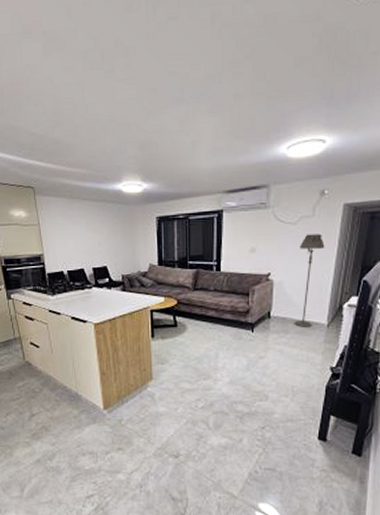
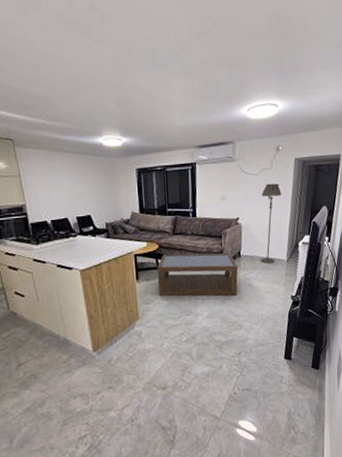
coffee table: none [174,311,267,362] -> present [157,253,238,297]

